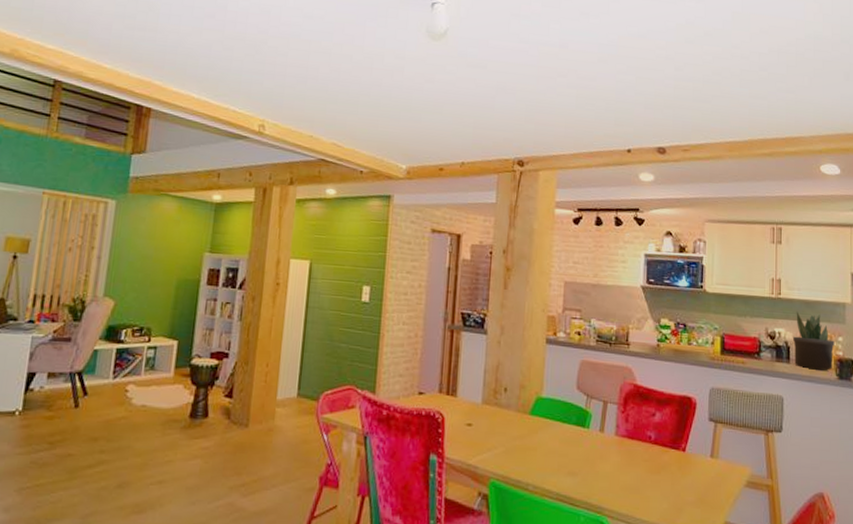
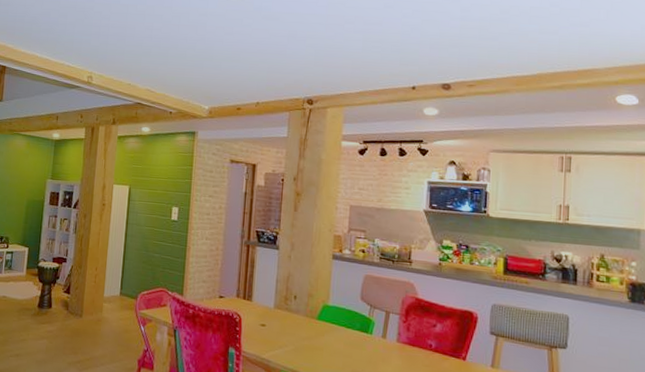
planter: present [792,312,835,371] -> none [580,237,627,294]

